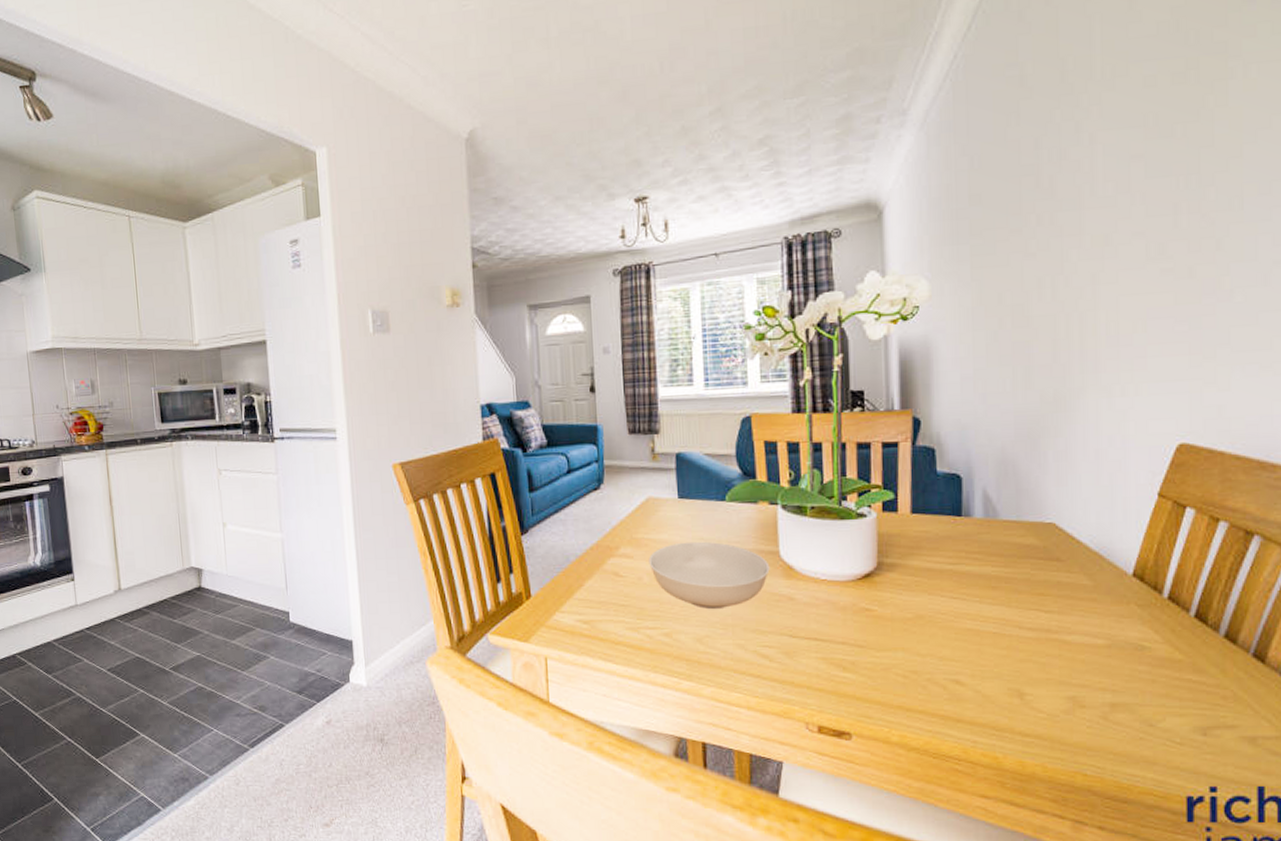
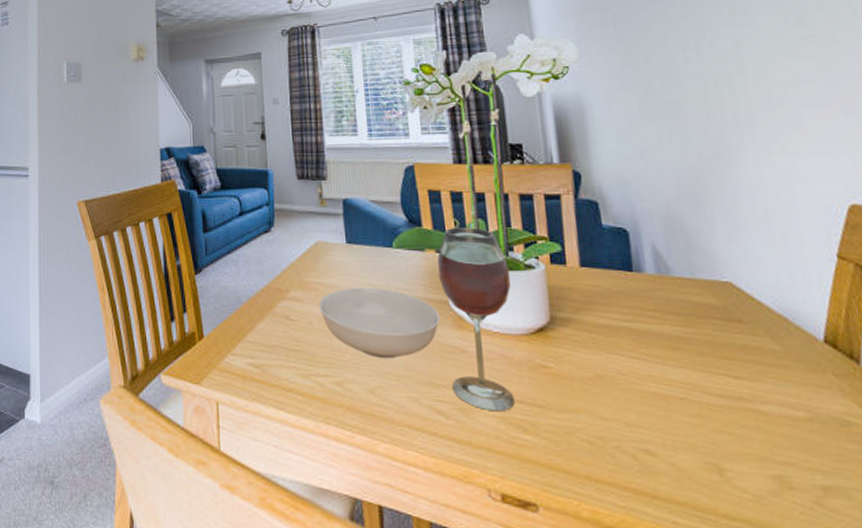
wineglass: none [769,478,842,653] -> present [436,228,515,412]

